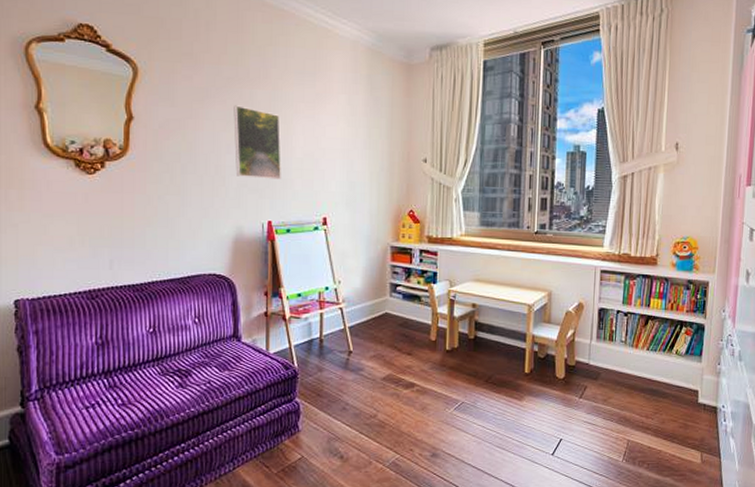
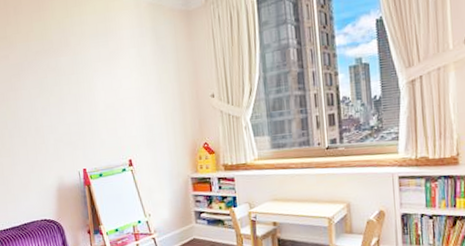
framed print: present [233,105,281,180] -> none [44,73,89,134]

